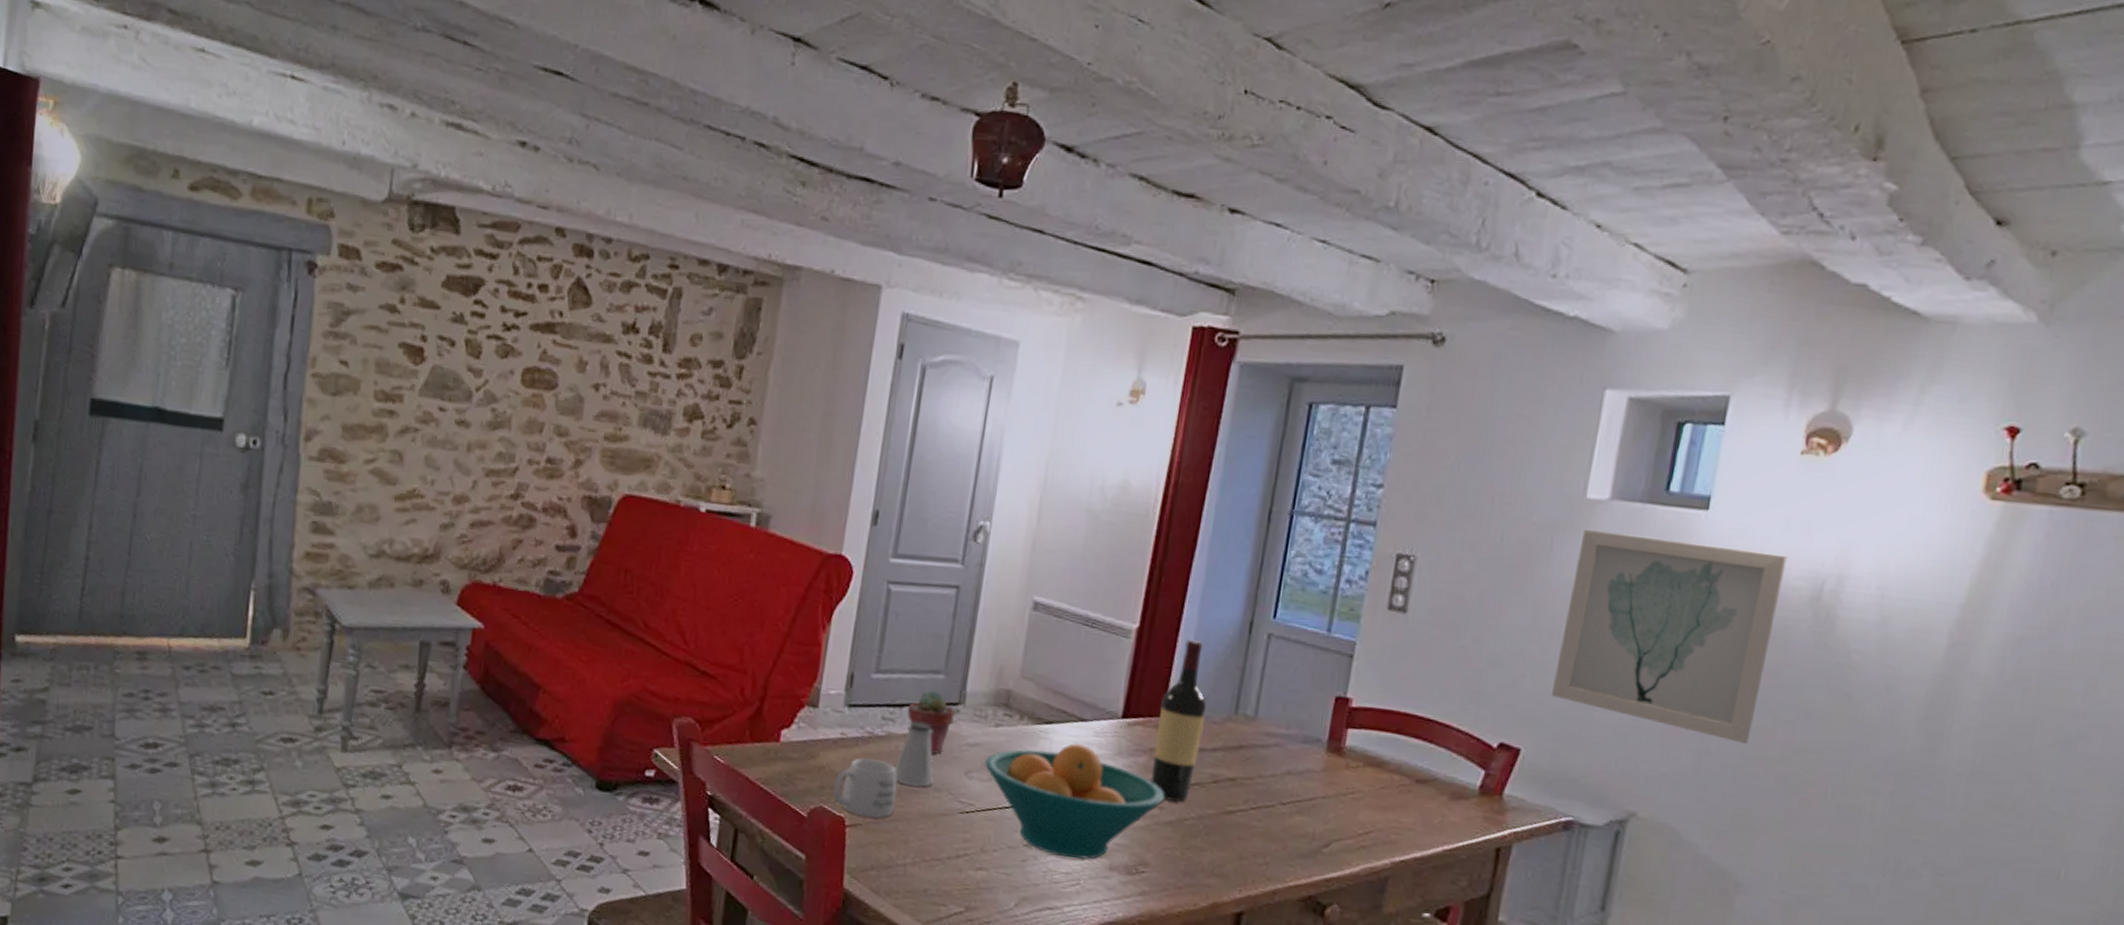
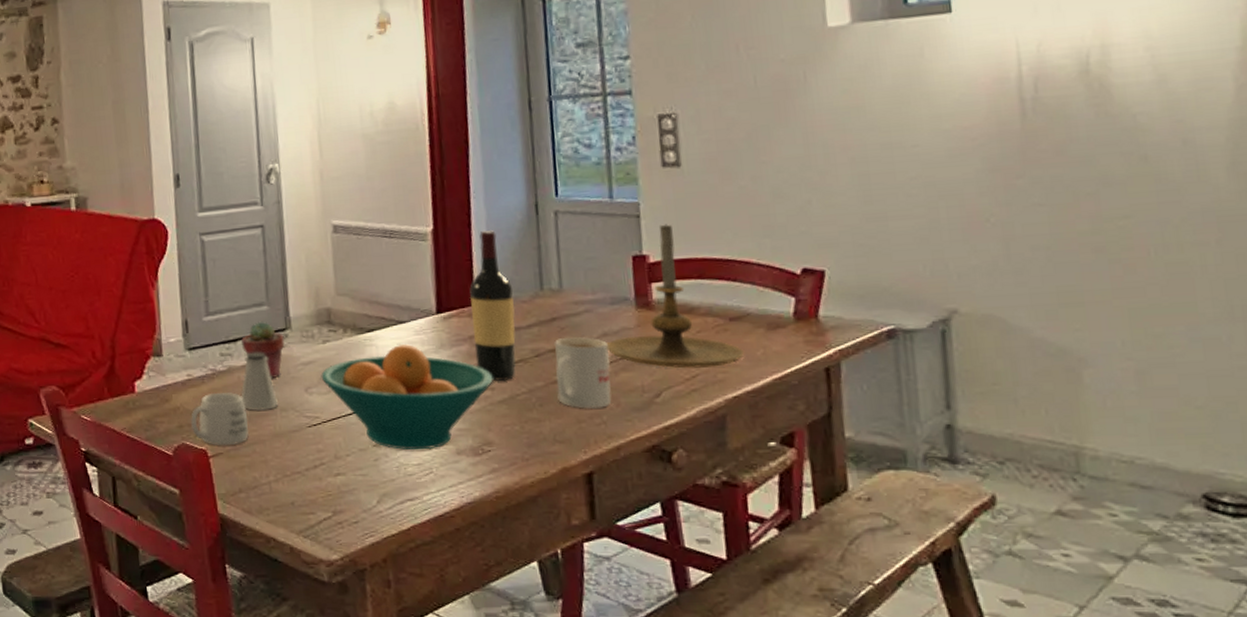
mug: none [1225,768,1289,848] -> present [553,337,612,409]
candle holder: none [1287,669,1422,827] -> present [606,224,744,369]
wall art: present [1550,530,1788,744] -> none [833,38,1054,224]

